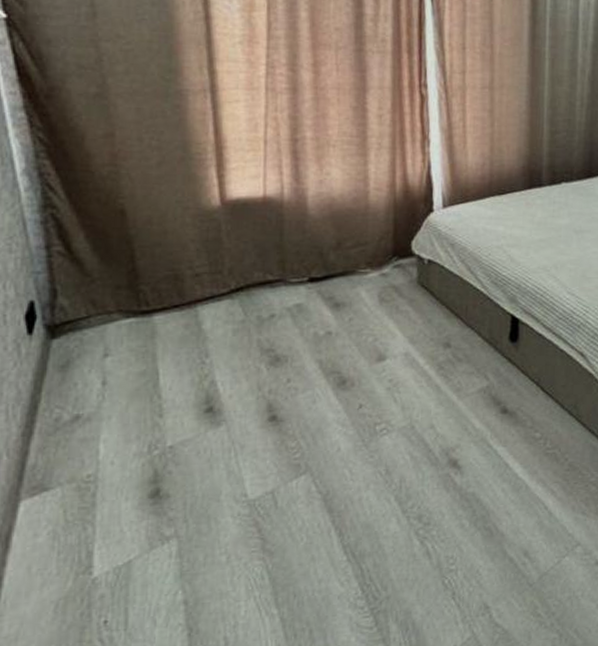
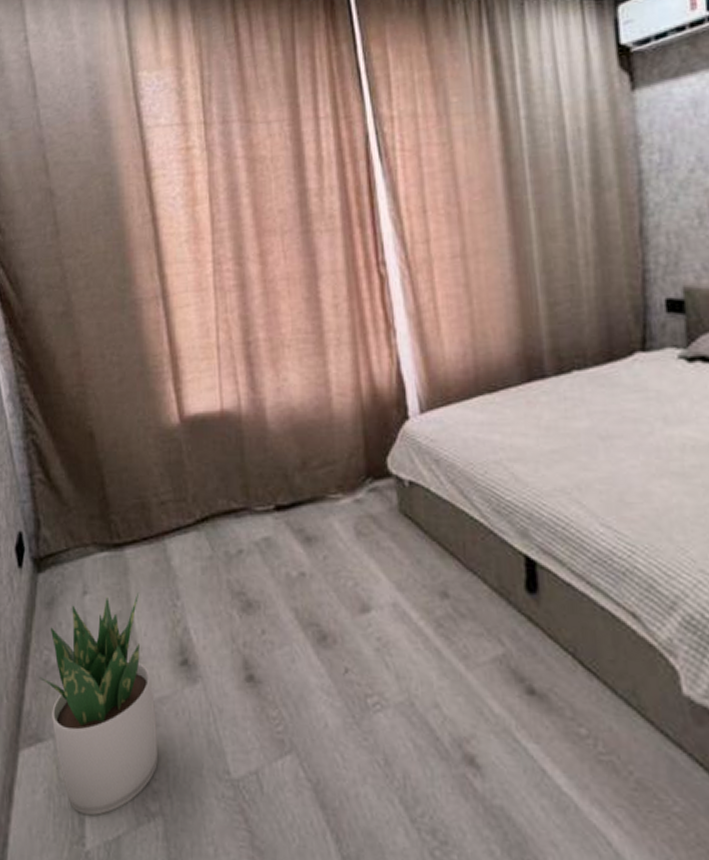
planter: none [47,353,177,547] -> present [39,592,159,815]

